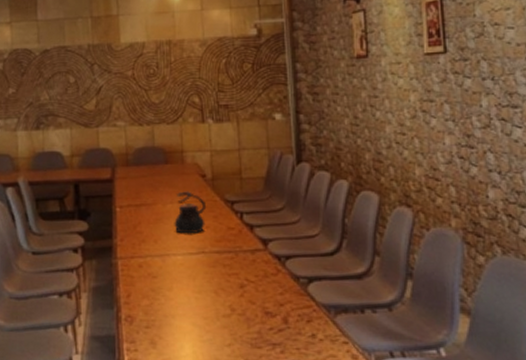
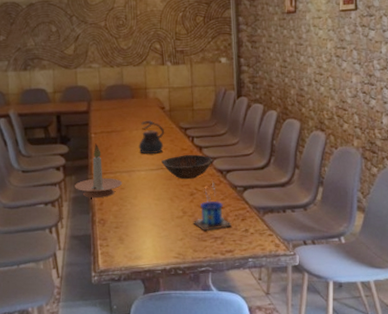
candle holder: none [96,219,155,289] -> present [75,143,123,198]
bowl: none [203,234,268,267] -> present [161,154,213,180]
mug: none [243,270,294,336] -> present [193,181,232,231]

